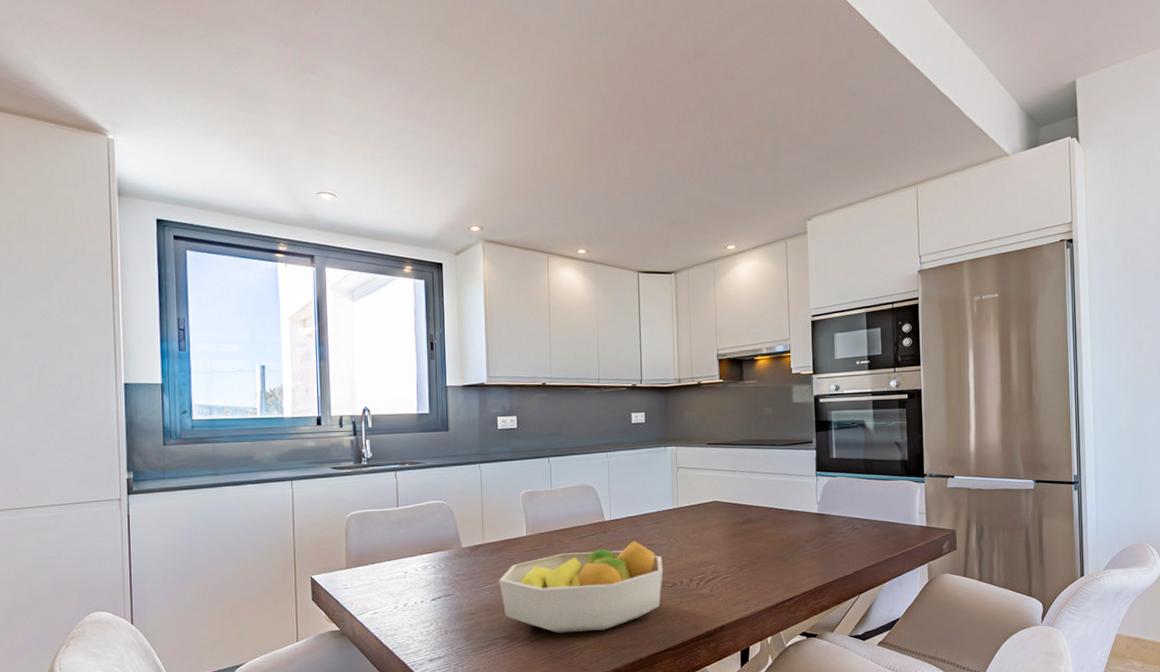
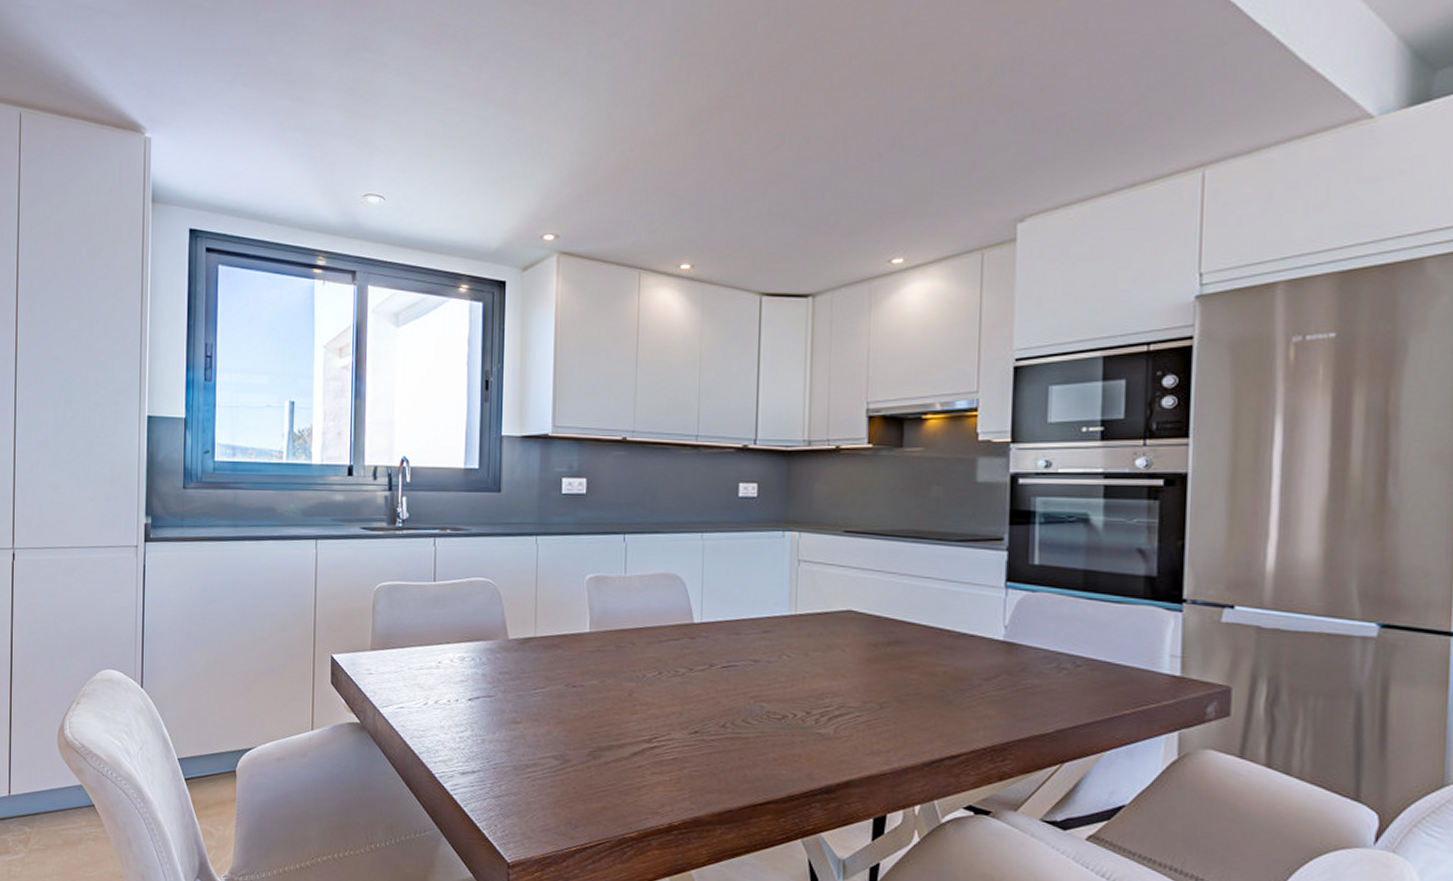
fruit bowl: present [499,540,663,634] -> none [551,652,769,766]

